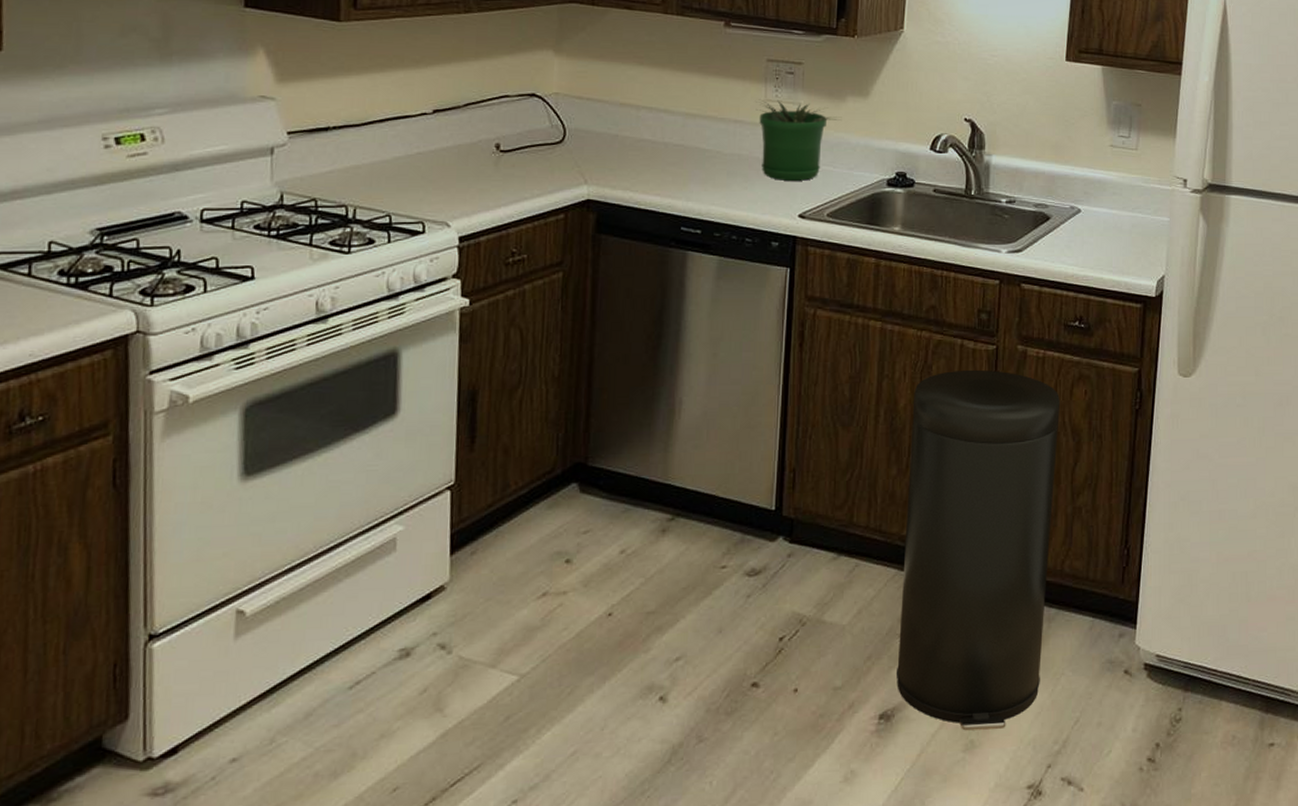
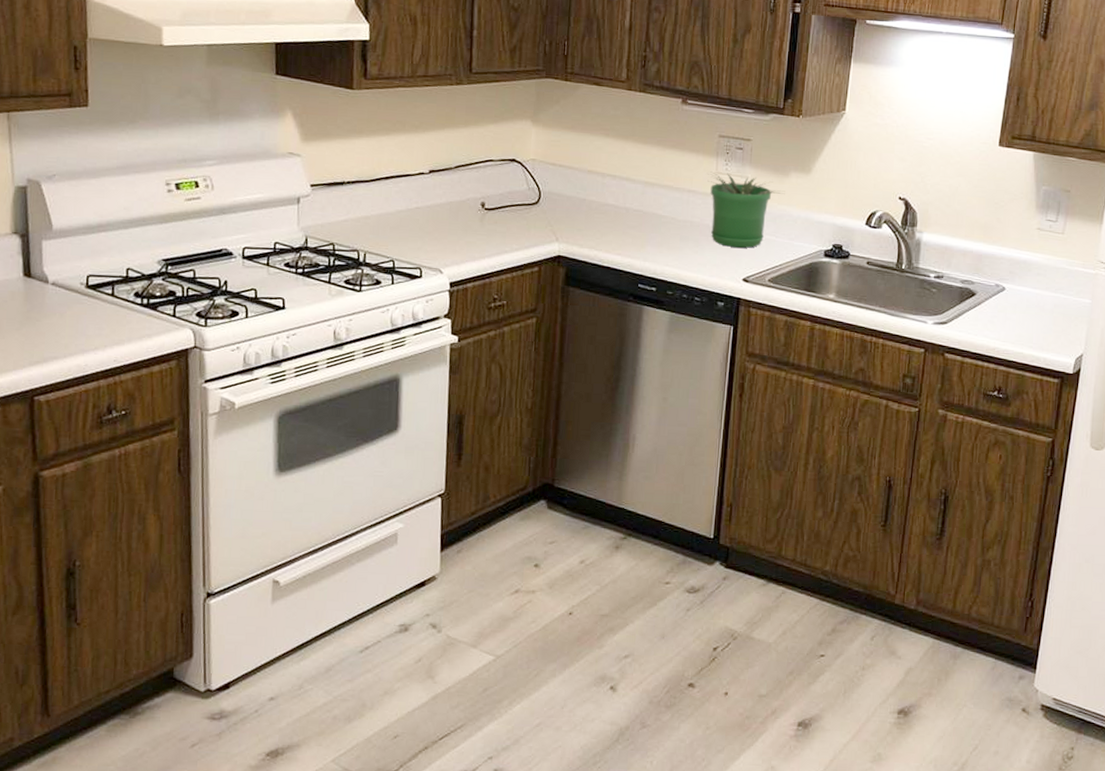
pedal bin: present [897,369,1061,731] -> none [814,428,976,746]

